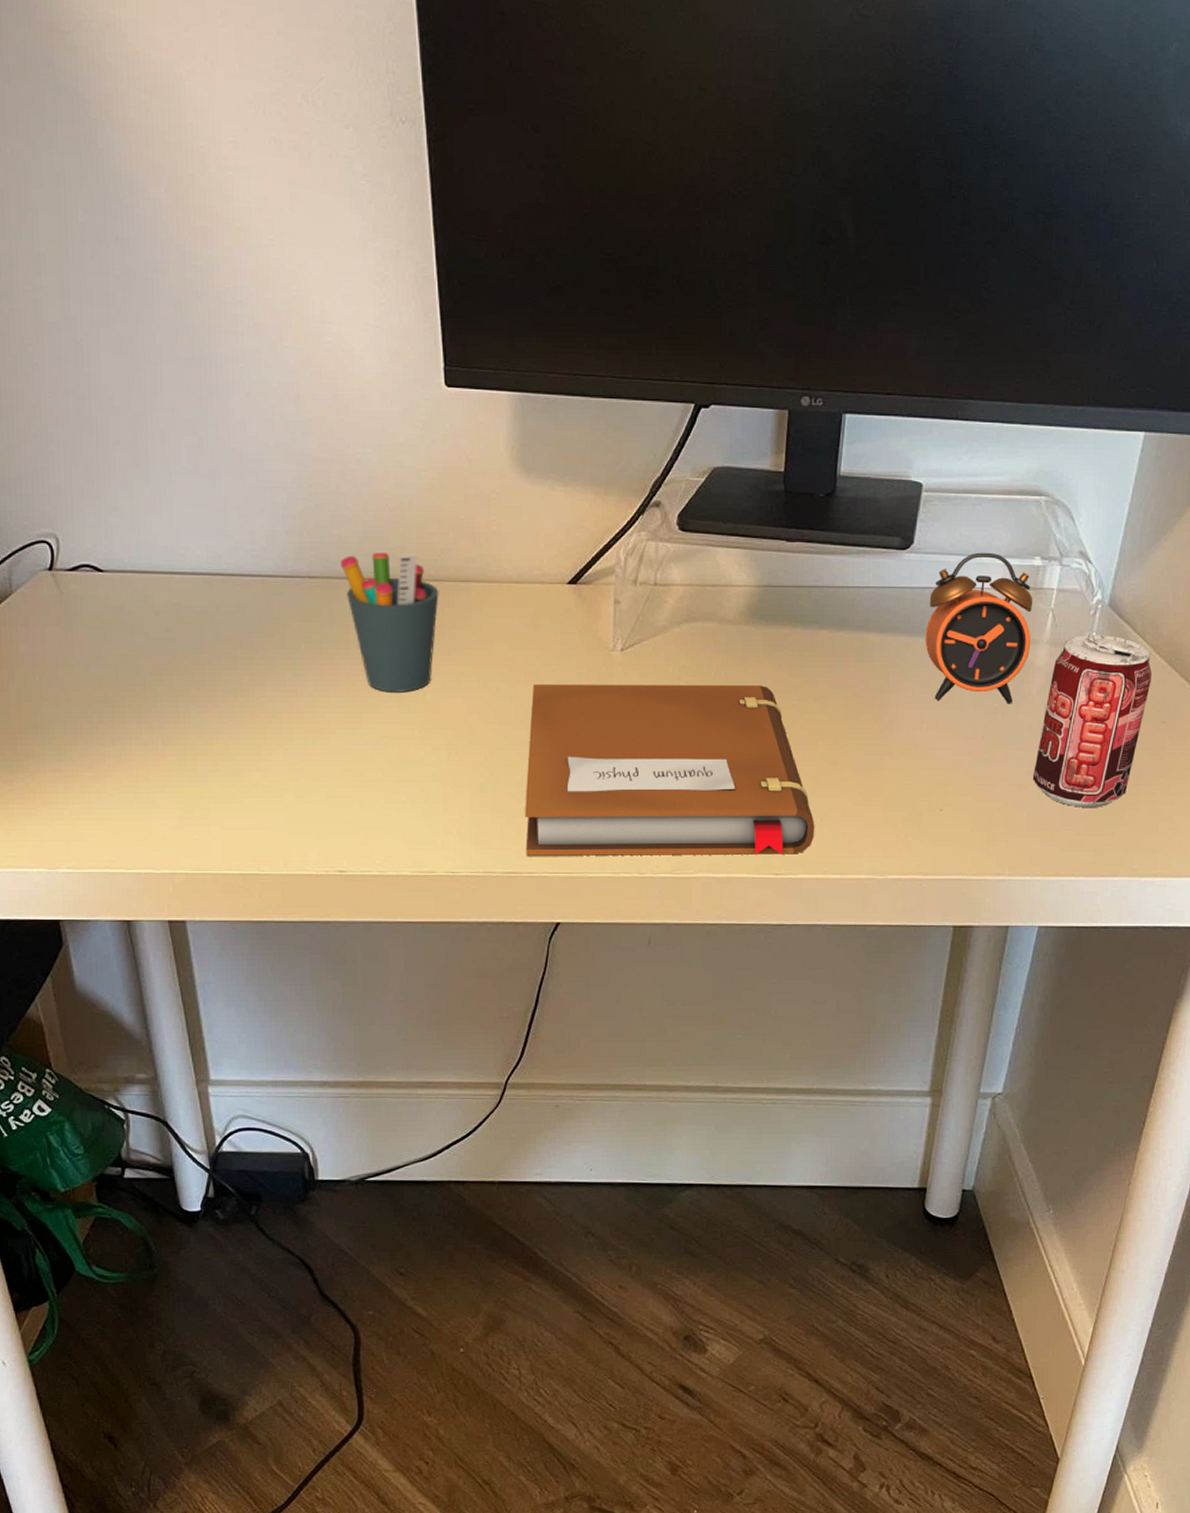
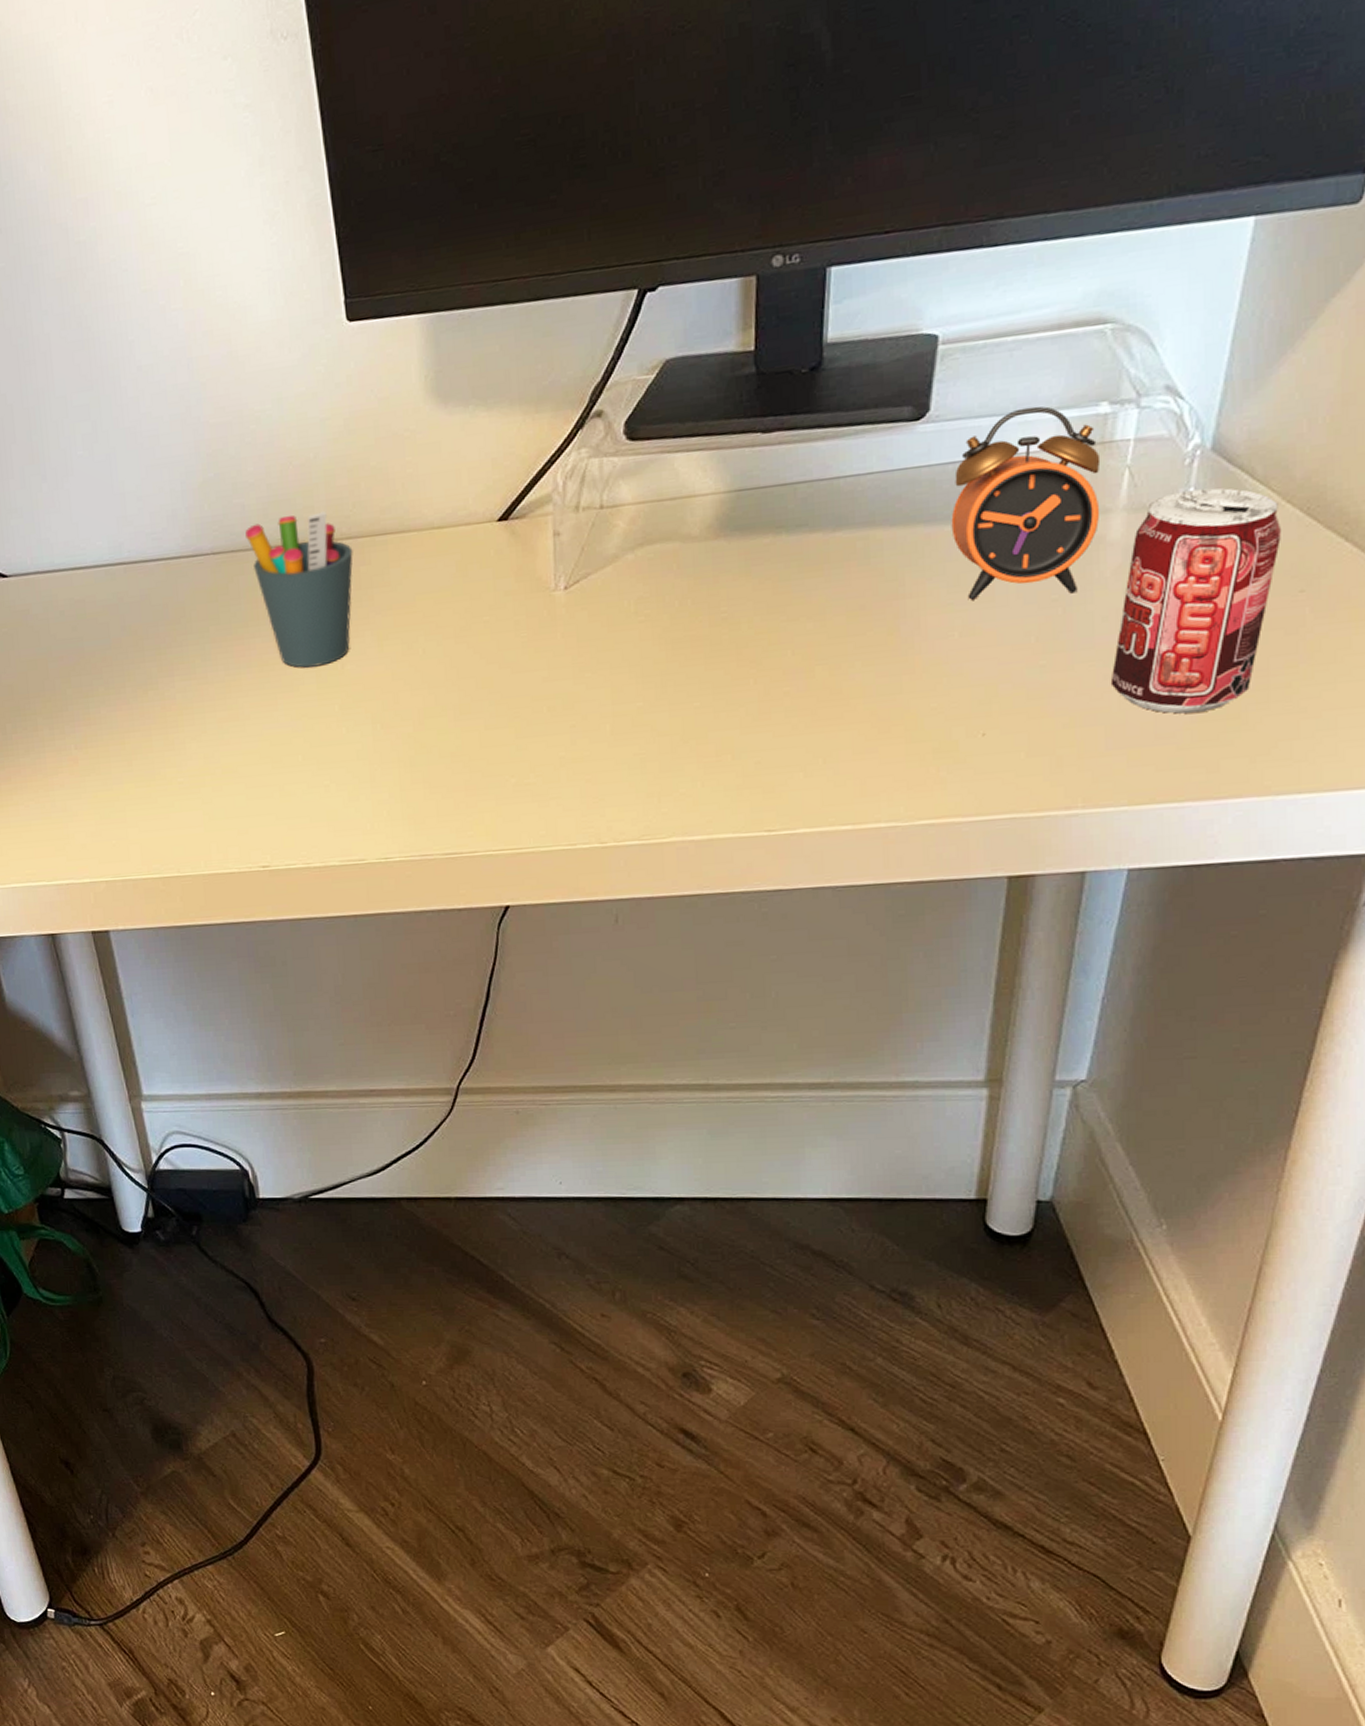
notebook: present [525,684,815,856] -> none [462,609,817,834]

